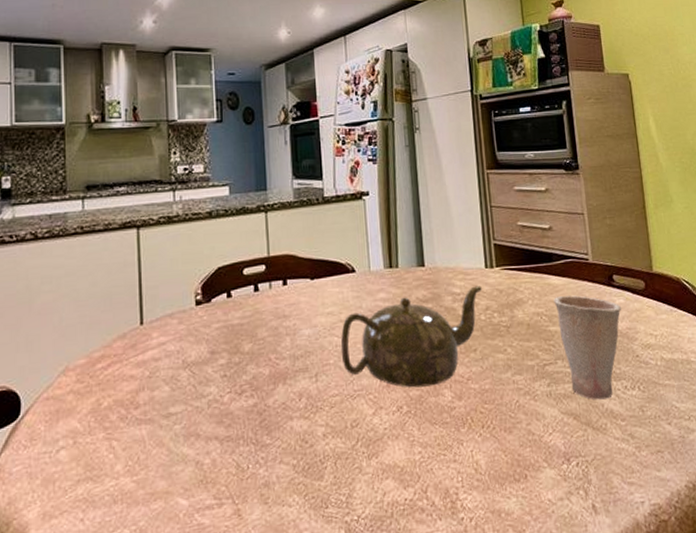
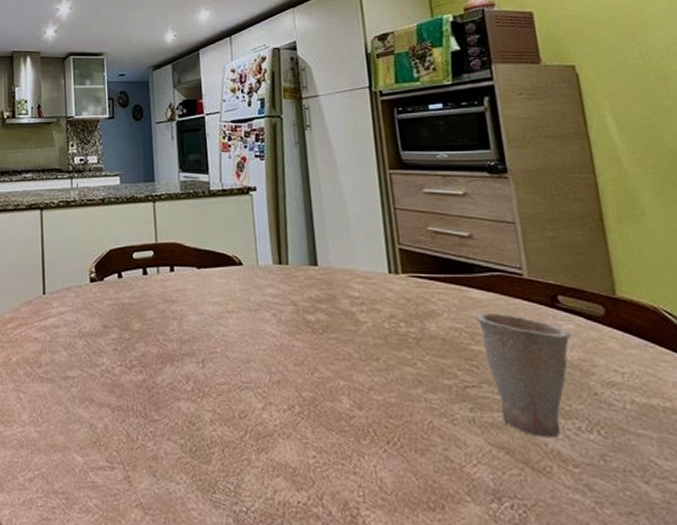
teapot: present [340,285,482,388] -> none [227,291,385,390]

